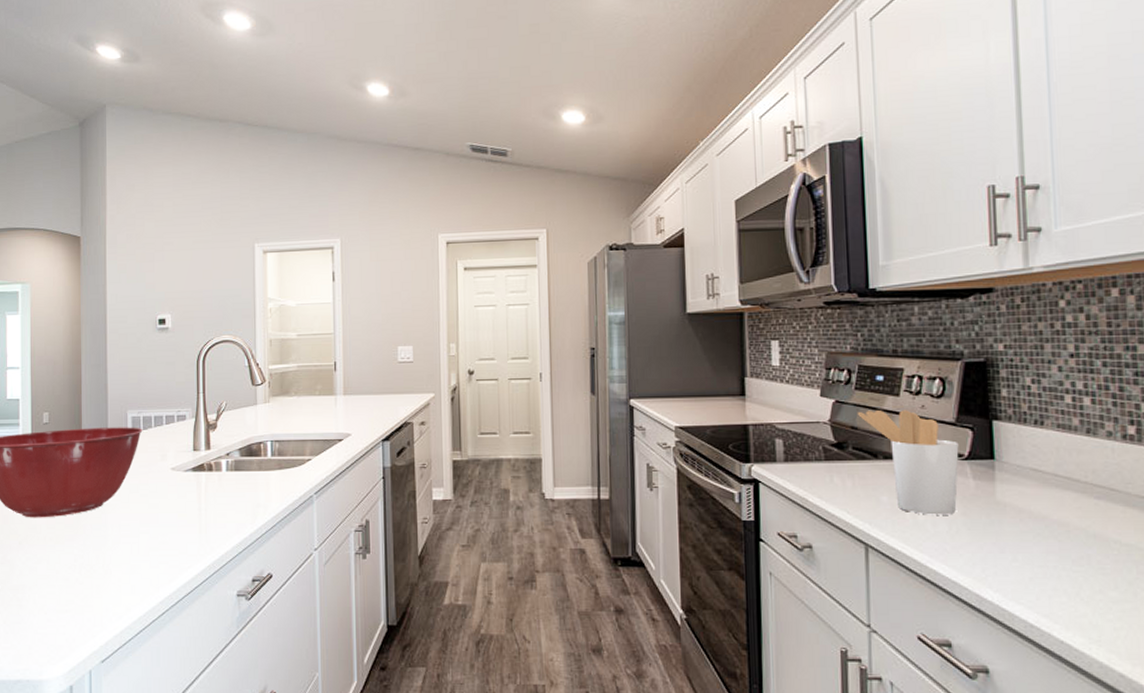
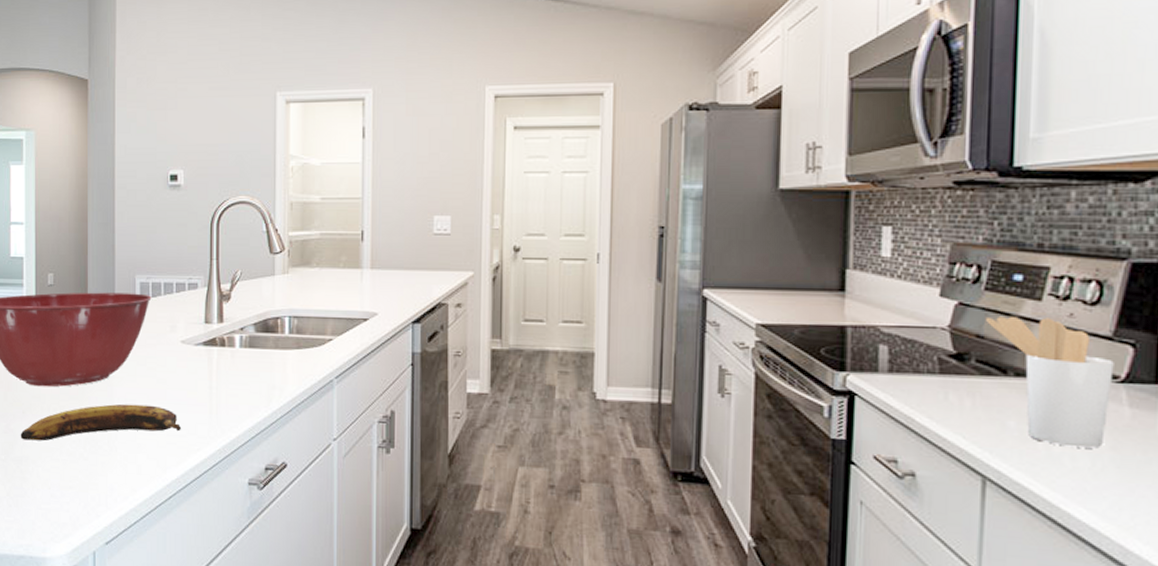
banana: none [17,529,173,569] -> present [20,404,182,442]

